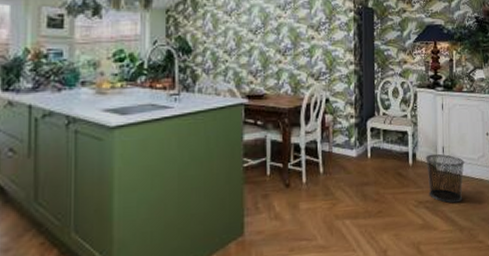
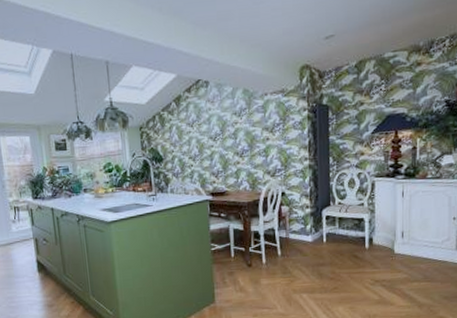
waste bin: present [426,153,464,203] -> none [383,238,426,283]

